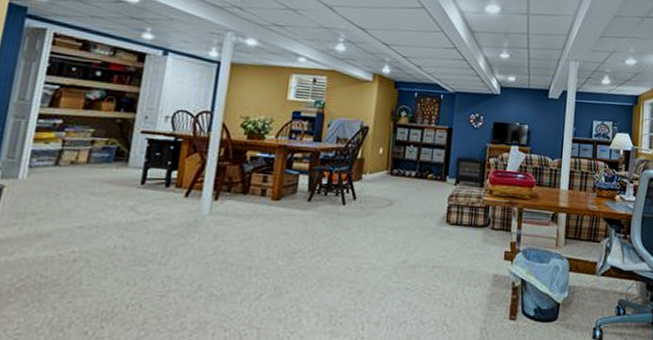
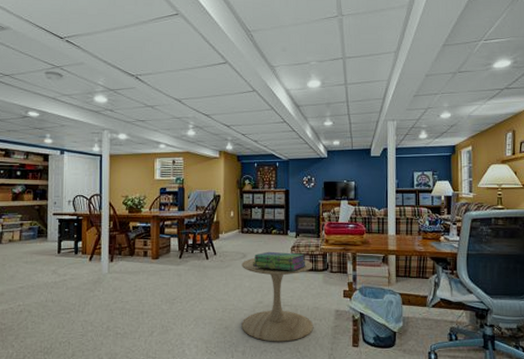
side table: none [378,207,473,312] -> present [241,258,314,342]
stack of books: none [399,199,465,225] -> present [252,251,306,271]

